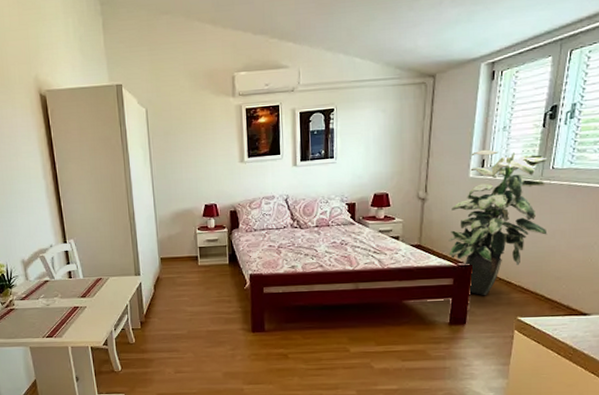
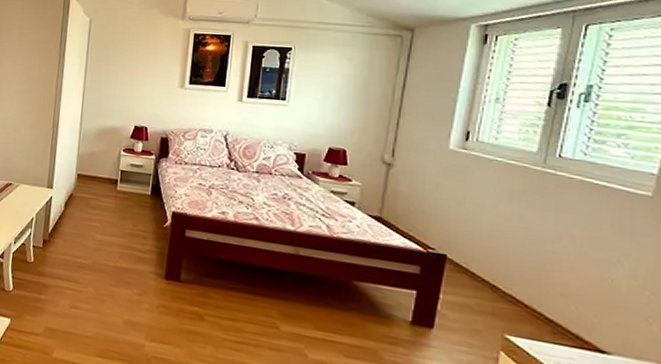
indoor plant: present [448,149,548,296] -> none [417,120,553,298]

